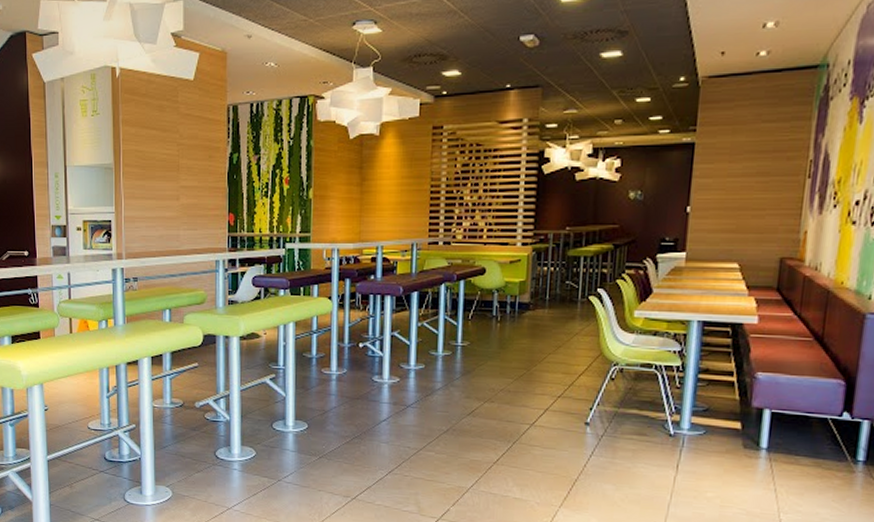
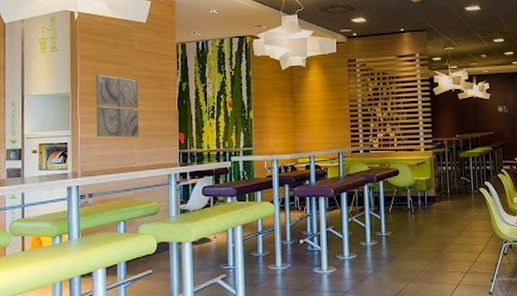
wall art: none [139,142,186,218] -> present [95,74,139,138]

